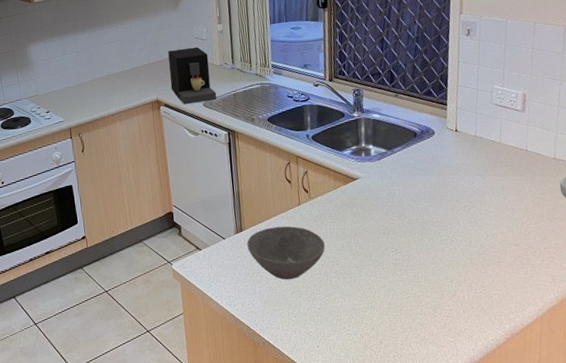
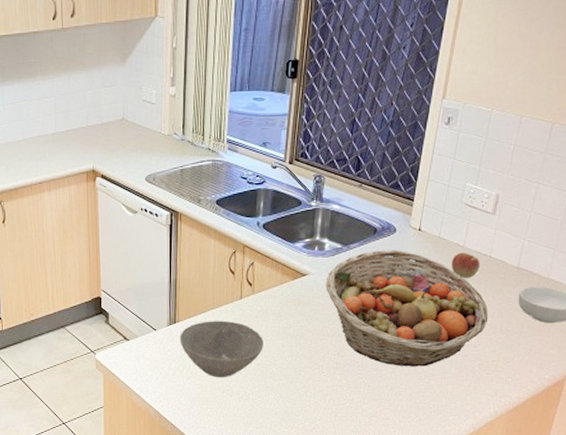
coffee maker: present [168,47,217,105] -> none [110,111,162,178]
fruit basket: none [375,150,534,259] -> present [325,250,489,367]
apple: none [490,148,518,172] -> present [451,252,480,278]

